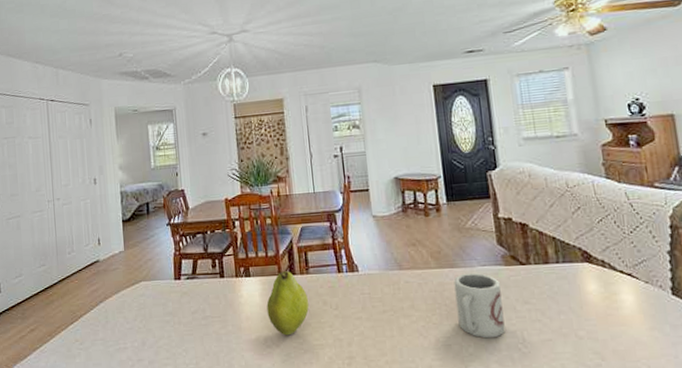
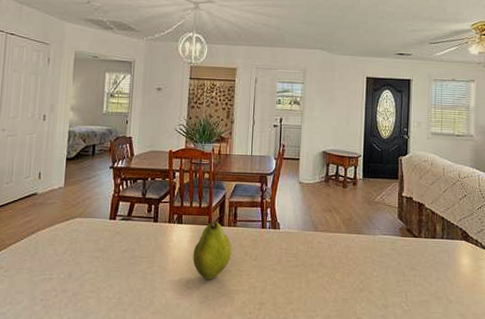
cup: present [454,272,506,339] -> none [357,239,395,296]

